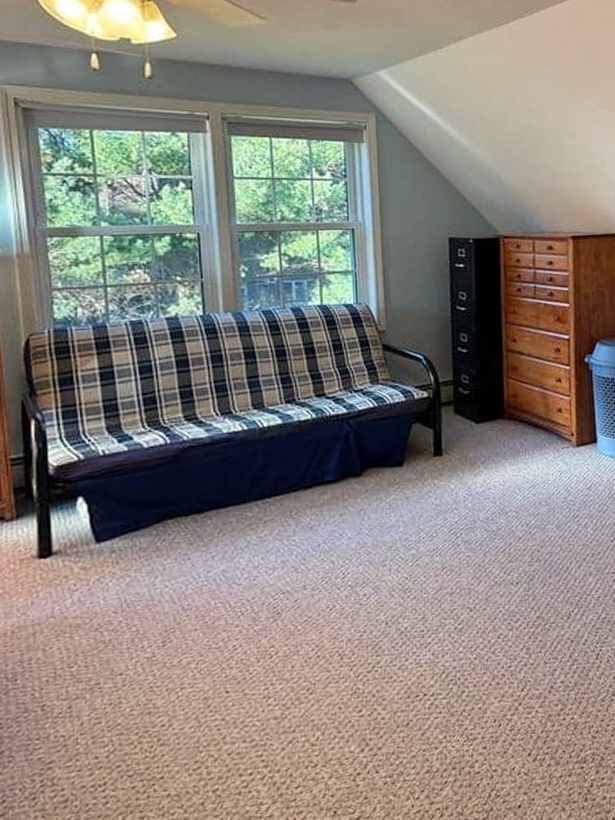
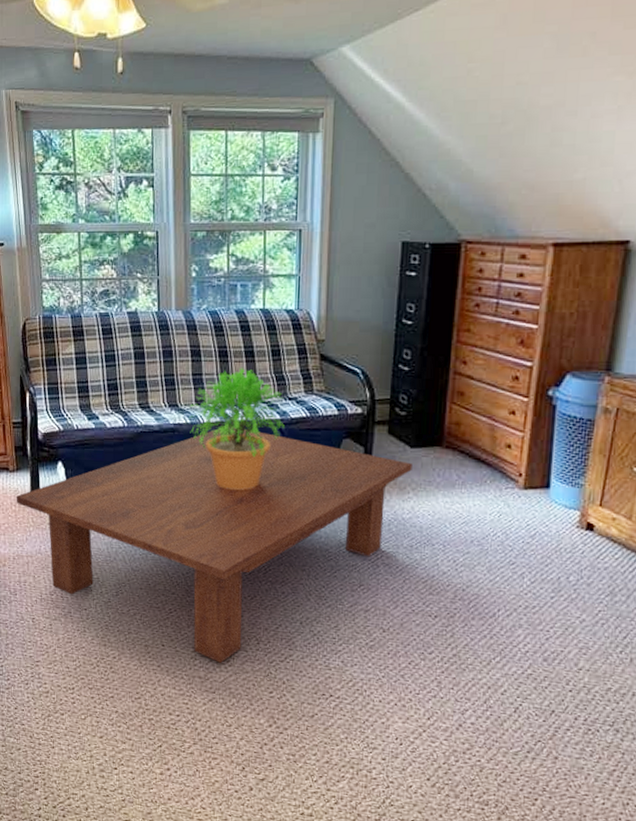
coffee table: none [16,426,480,694] -> present [16,426,412,663]
potted plant: none [246,364,352,495] -> present [189,367,284,491]

